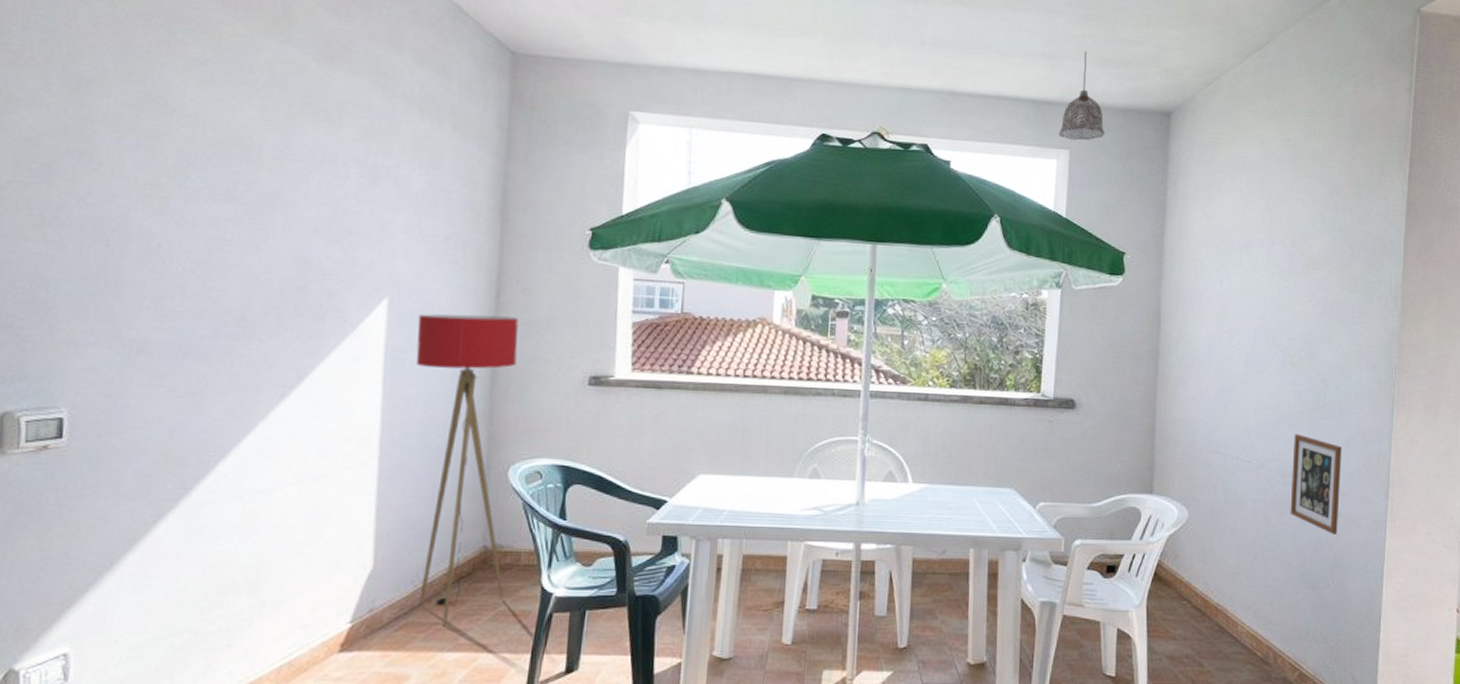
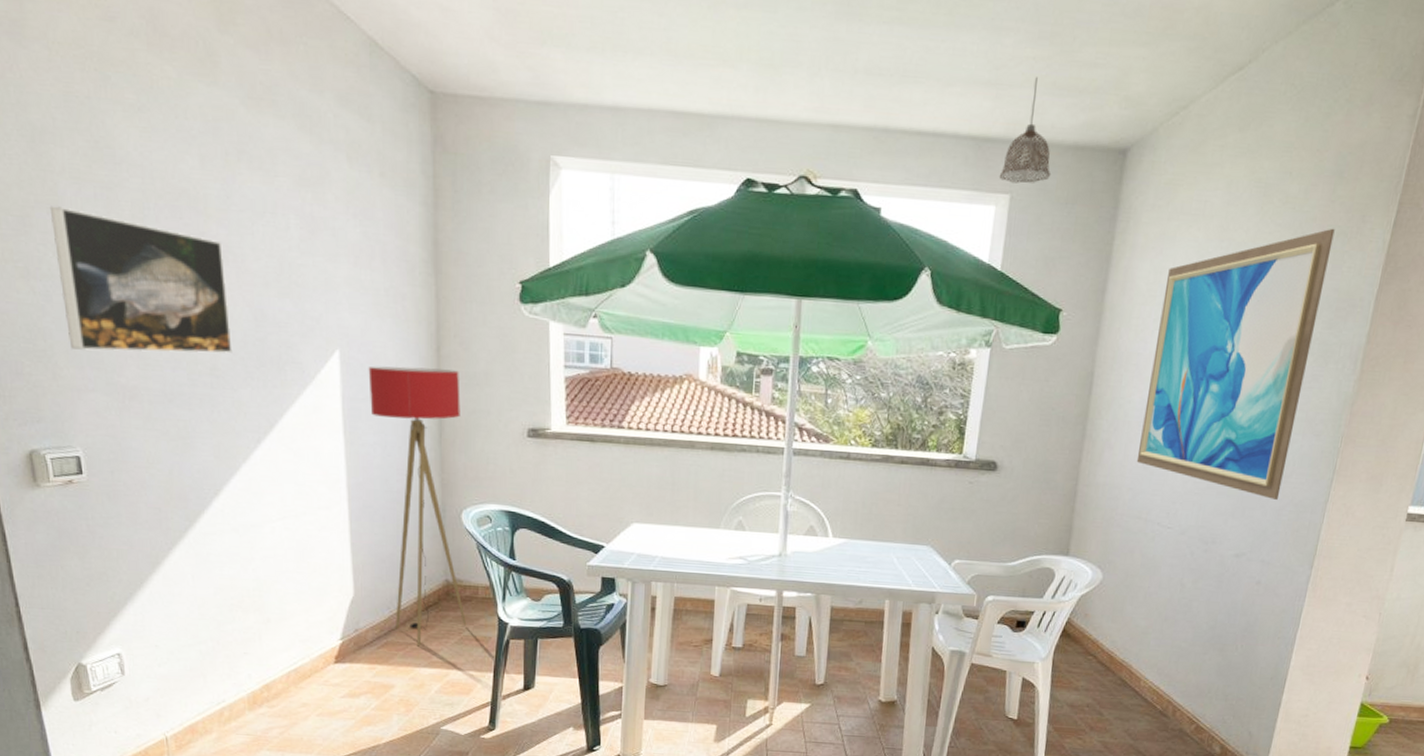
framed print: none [76,153,272,304] -> present [49,206,233,354]
wall art: none [1209,180,1360,430] -> present [1136,228,1335,500]
picture frame: present [1290,433,1342,535] -> none [1207,501,1271,601]

